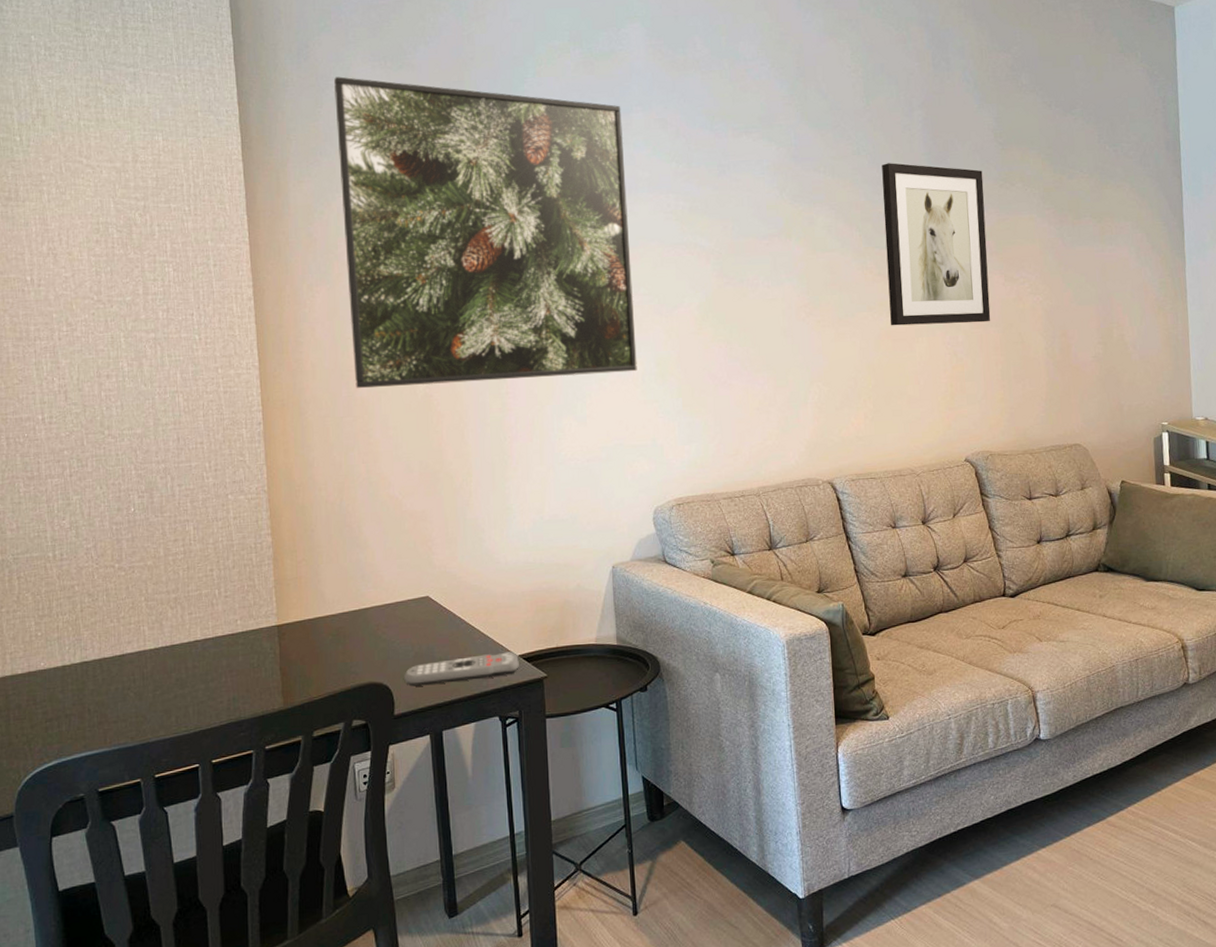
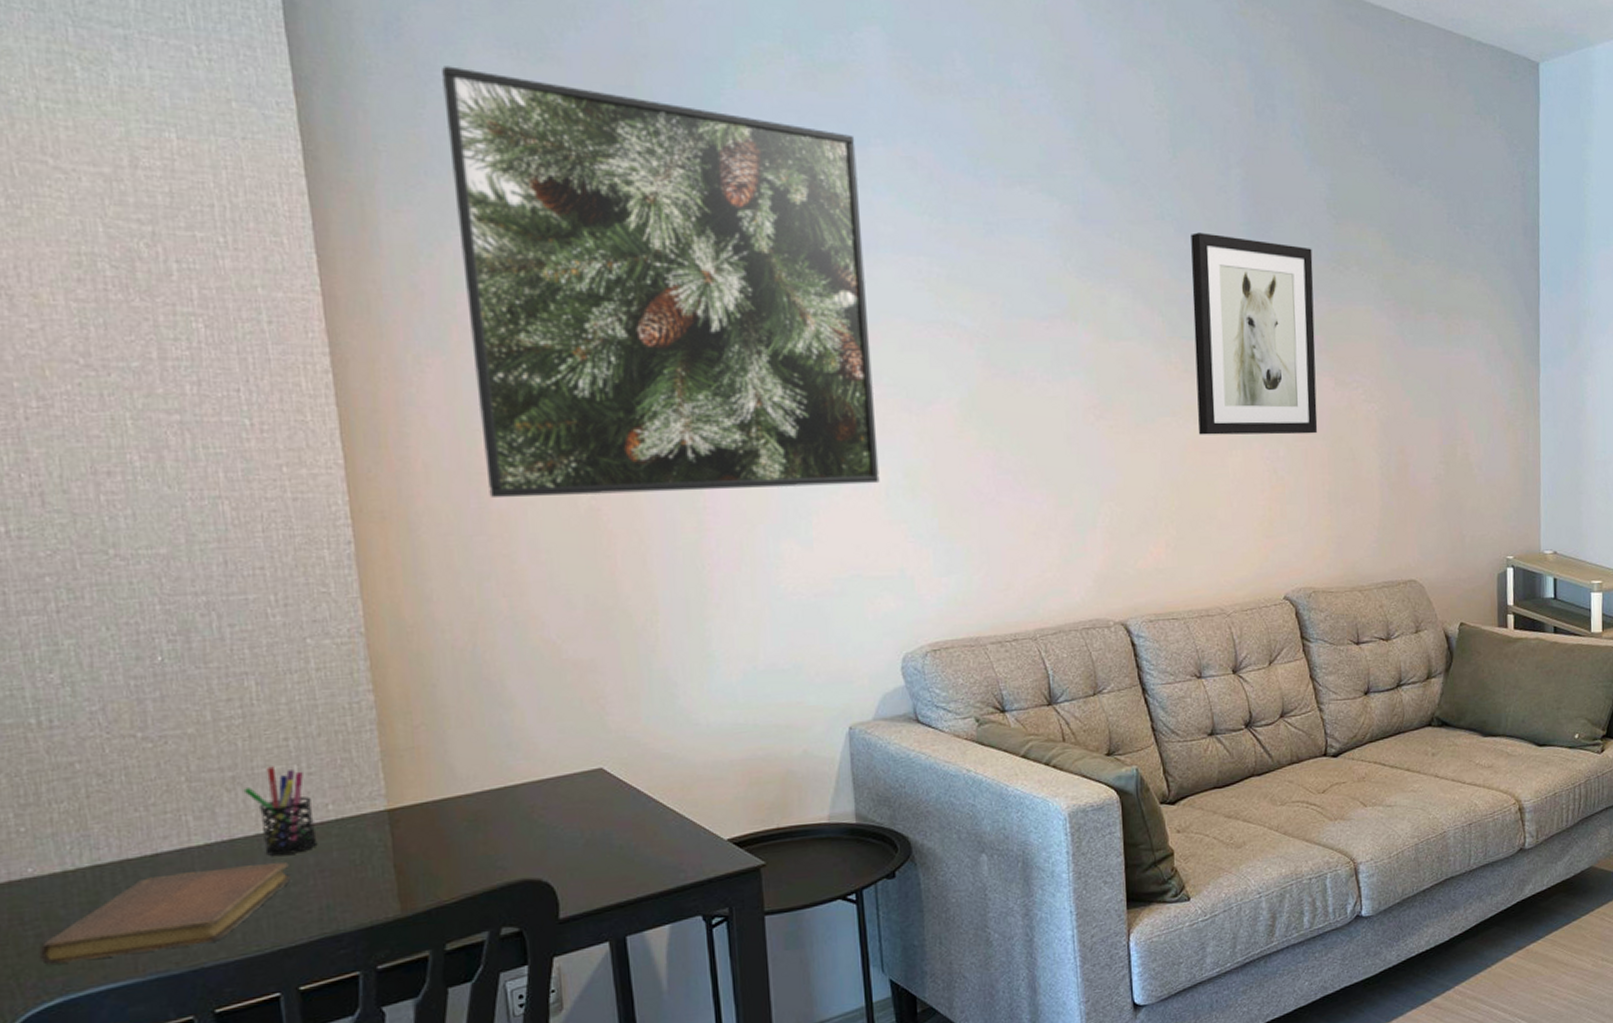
notebook: none [44,664,211,735] -> present [39,862,292,965]
pen holder: none [182,590,229,658] -> present [243,766,318,856]
remote control: present [404,651,520,687] -> none [571,835,729,883]

